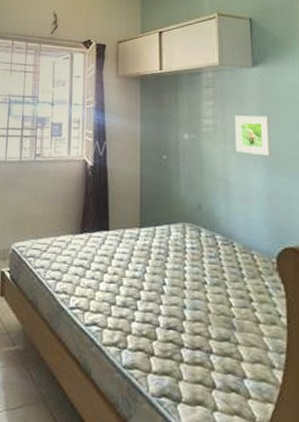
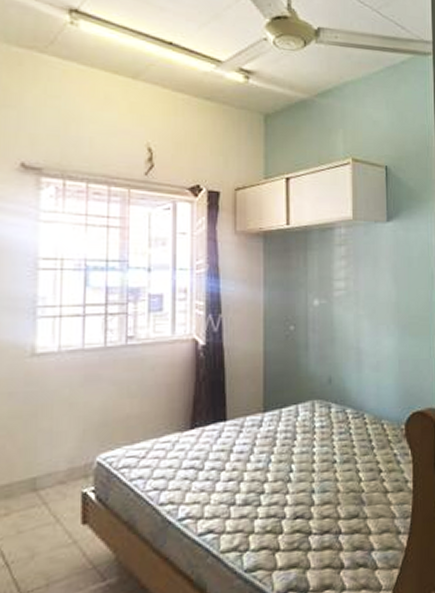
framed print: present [235,115,271,156] -> none [368,276,403,319]

